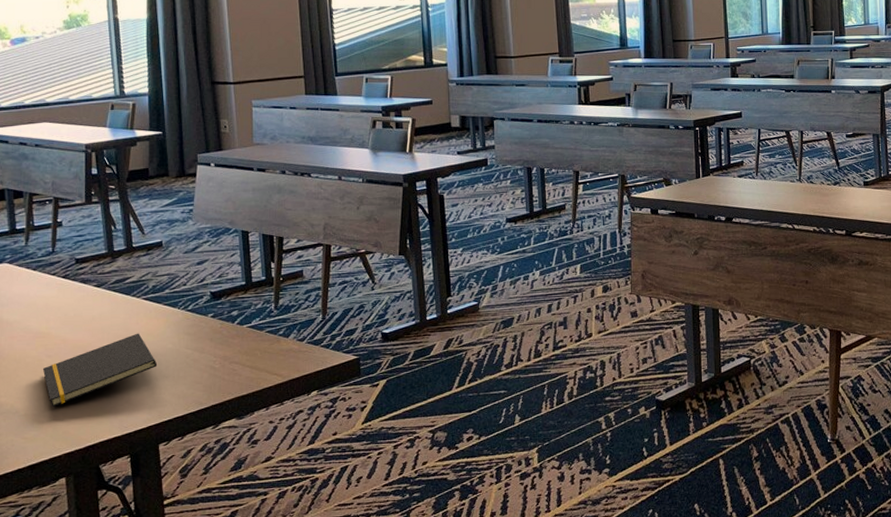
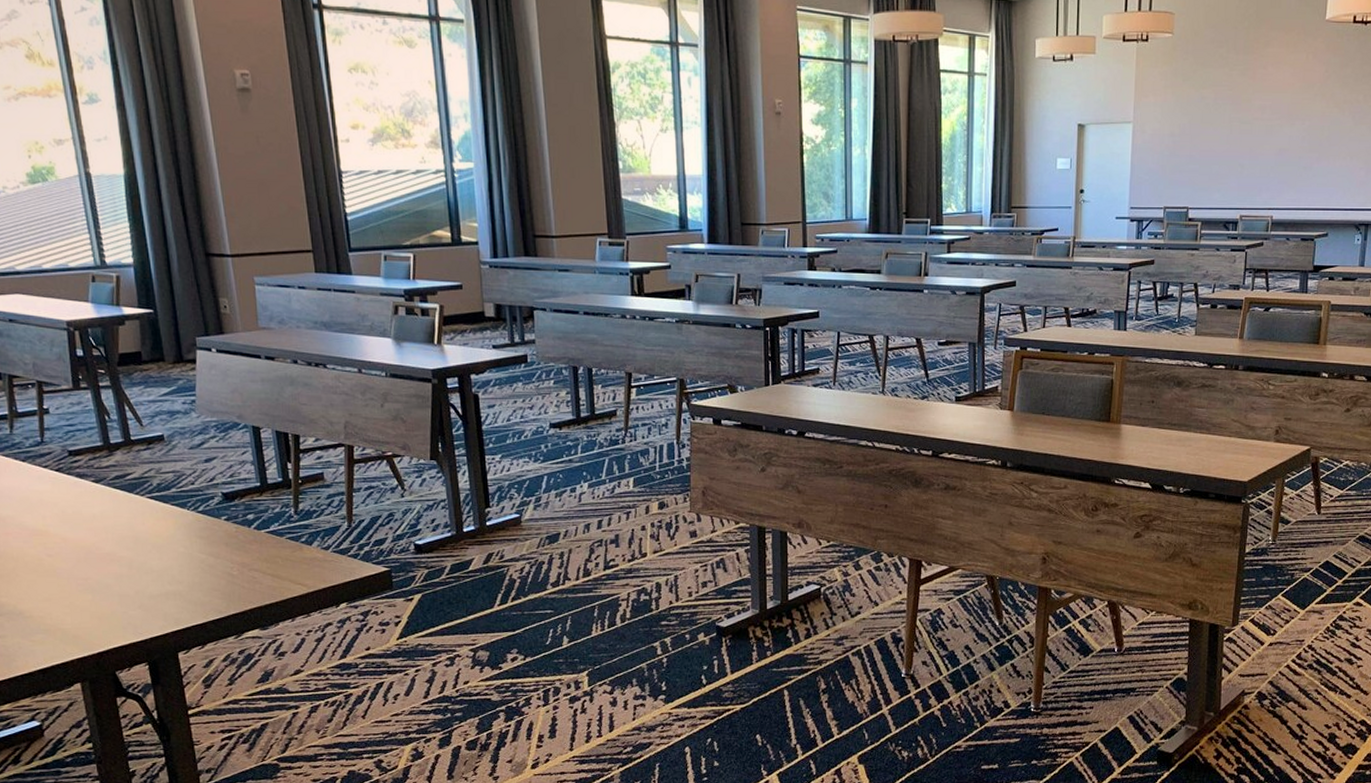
notepad: present [42,333,158,407] -> none [43,534,170,609]

